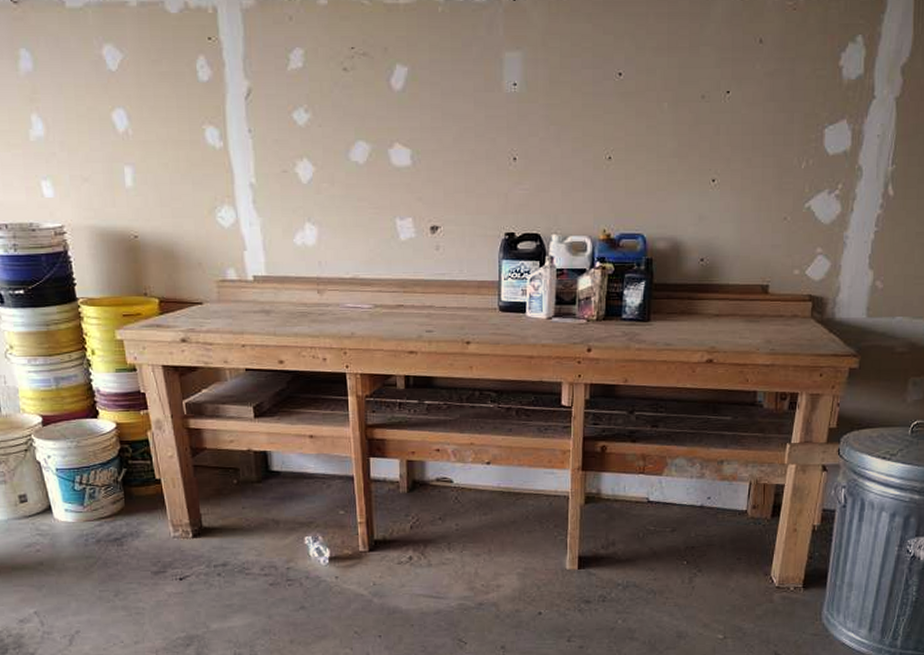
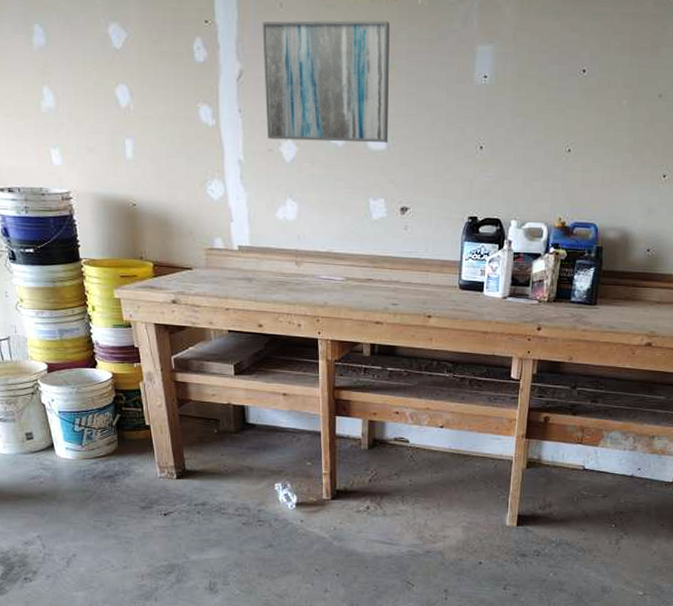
wall art: none [270,30,414,160] -> present [262,20,390,143]

